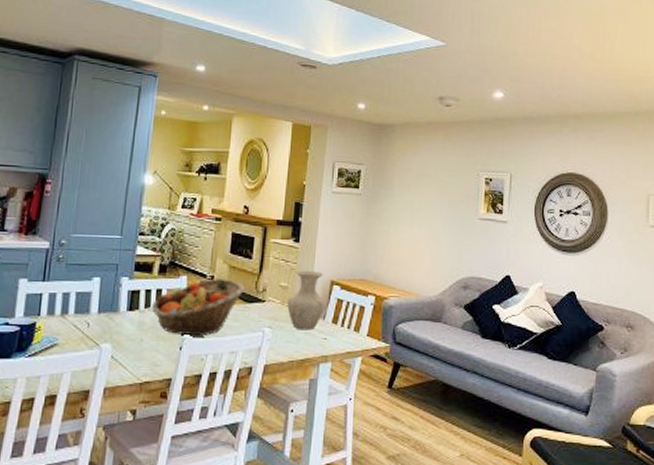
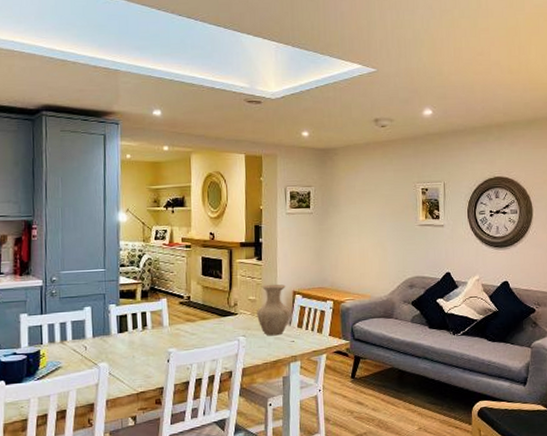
fruit basket: present [152,279,245,337] -> none [139,298,219,350]

